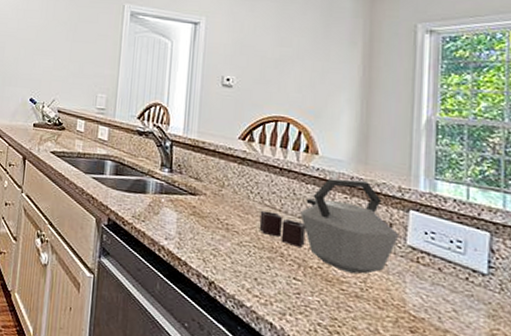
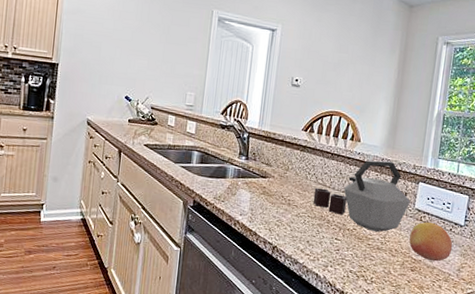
fruit: none [403,264,473,323] -> present [409,221,453,262]

